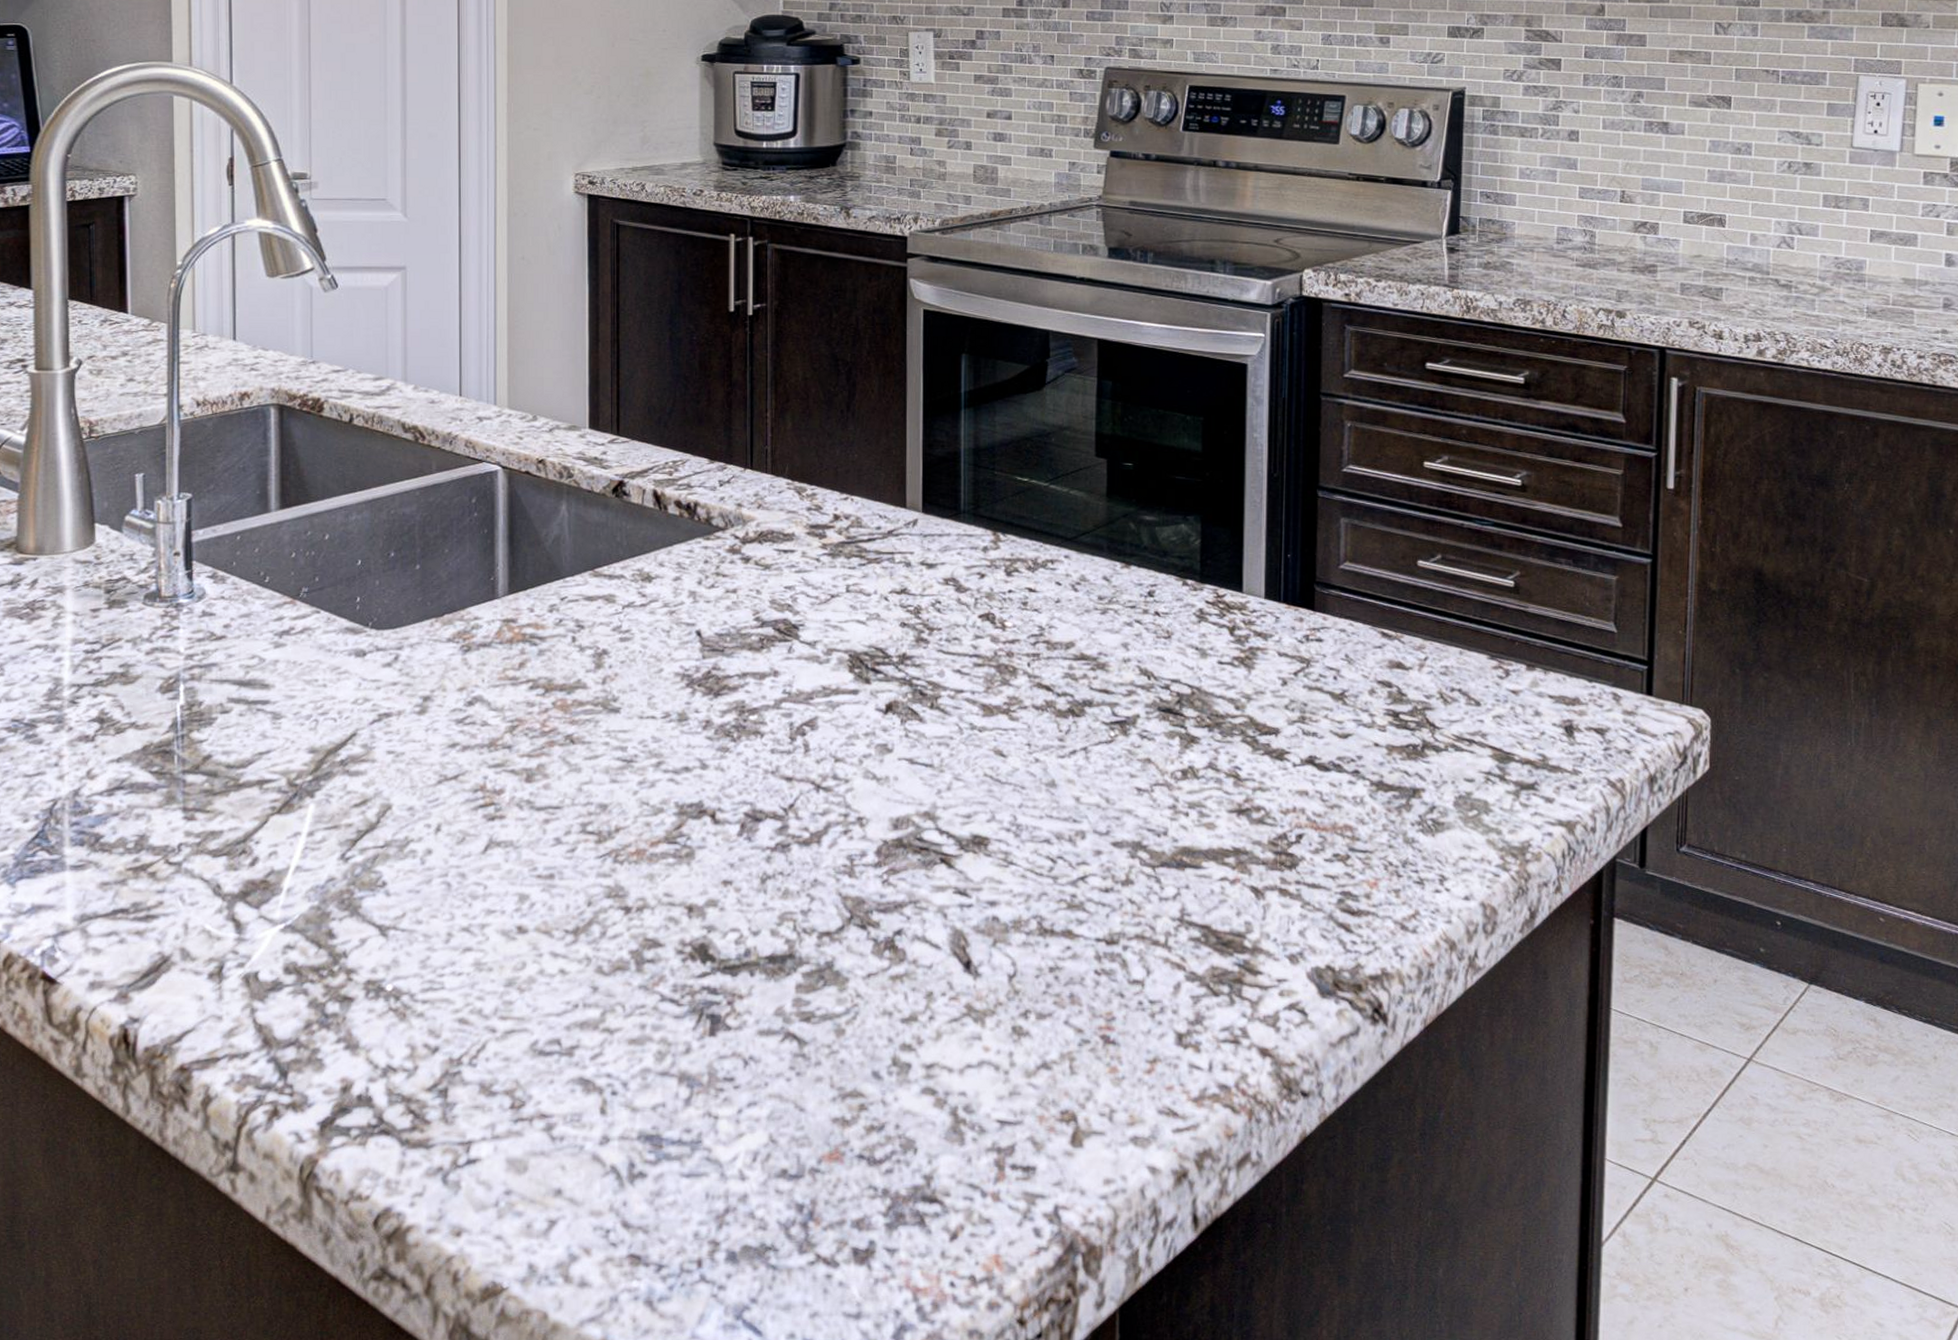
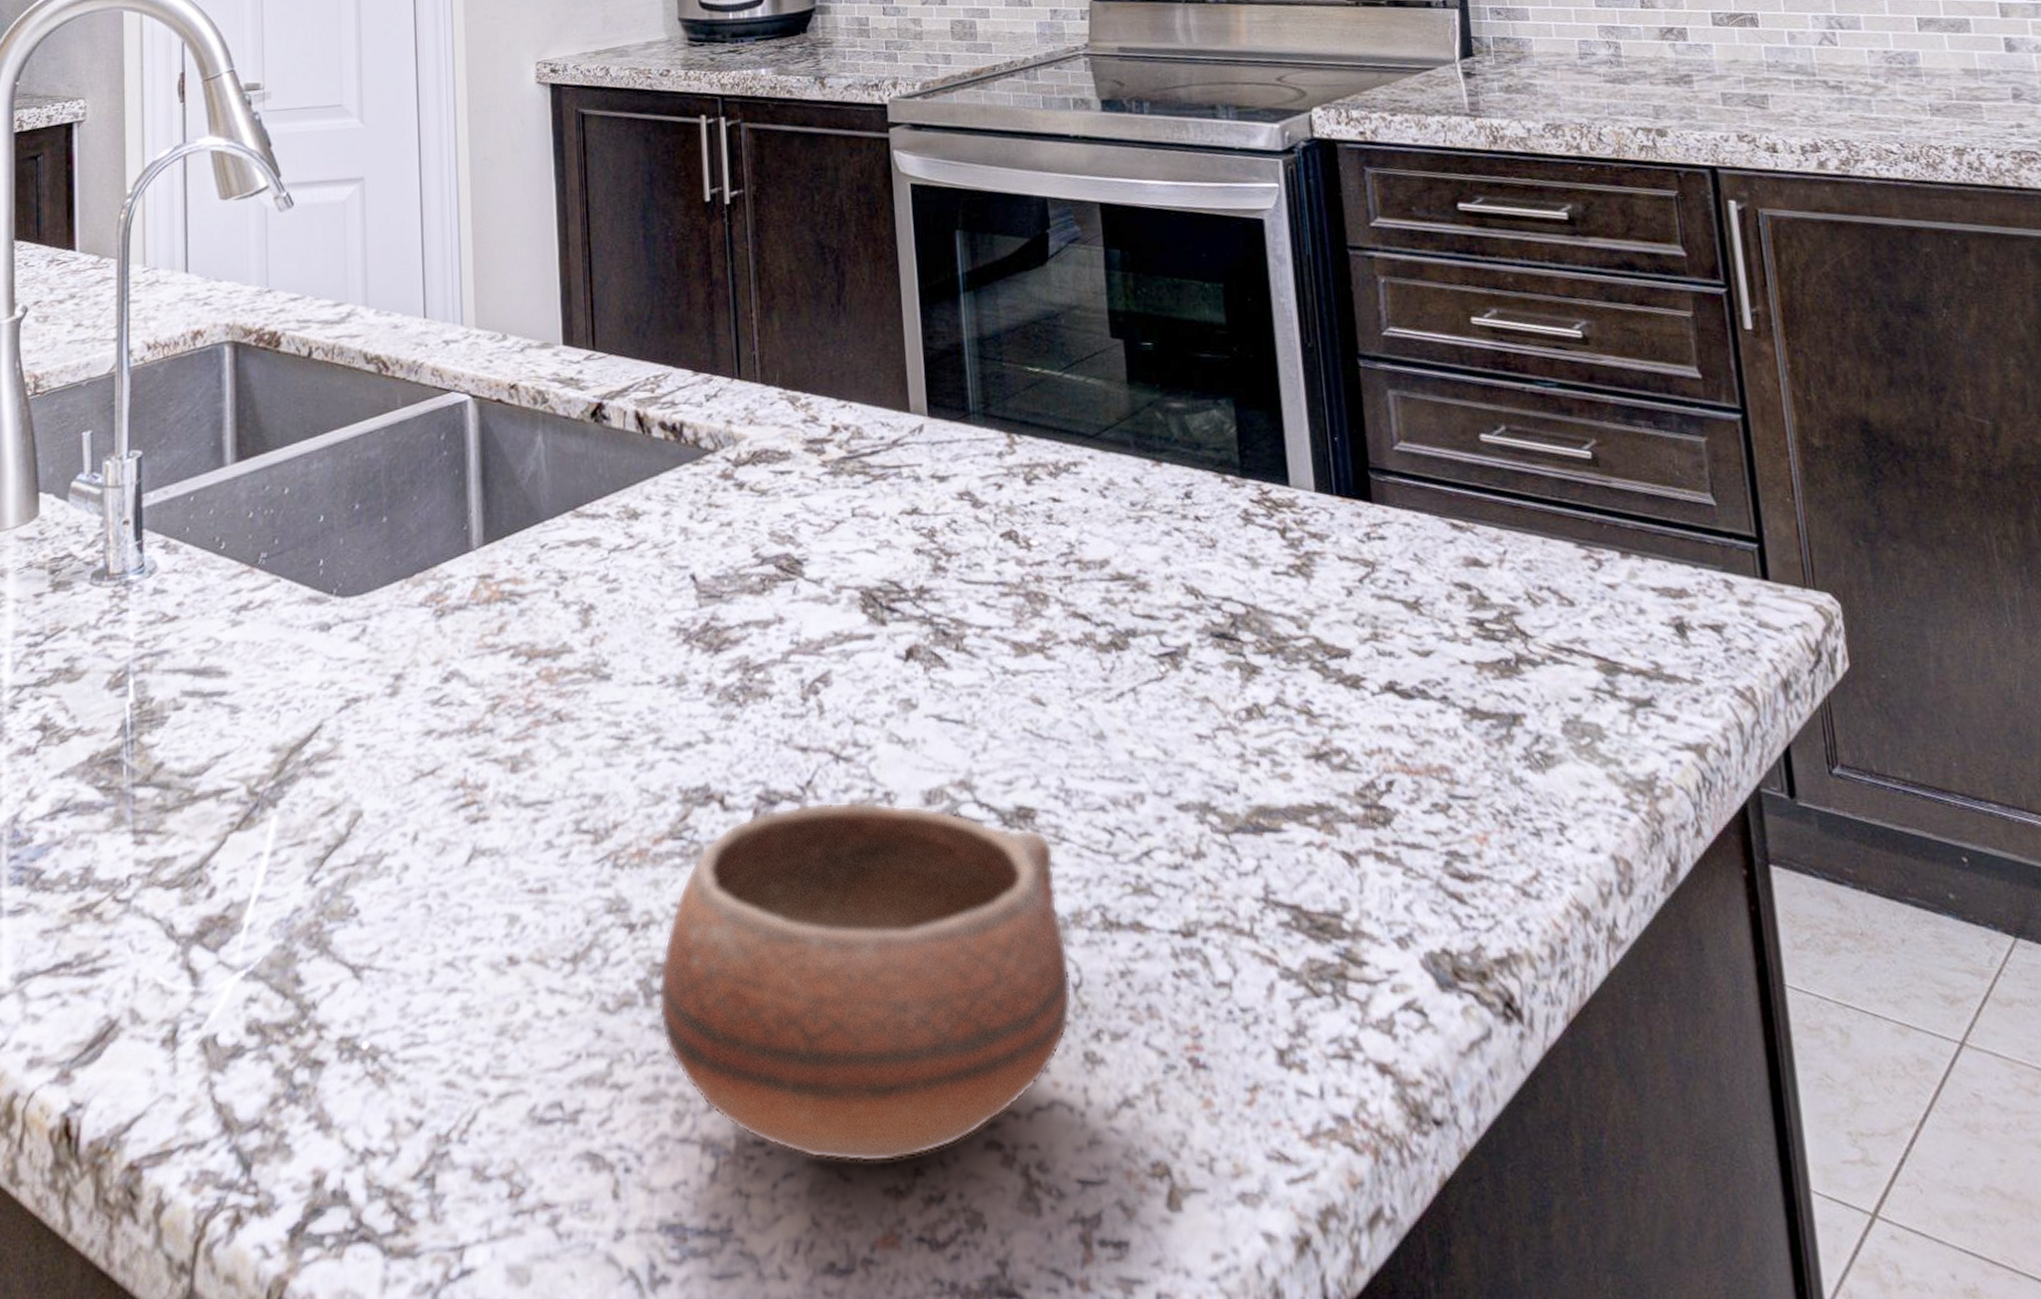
bowl: none [648,821,1008,1099] -> present [658,799,1073,1163]

